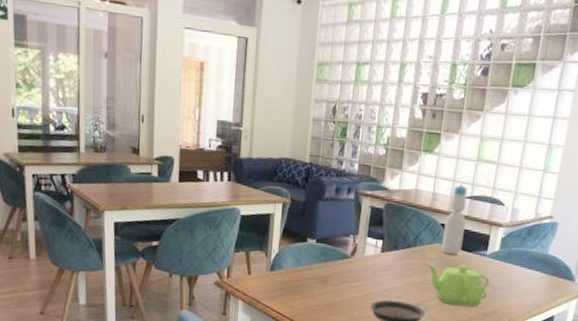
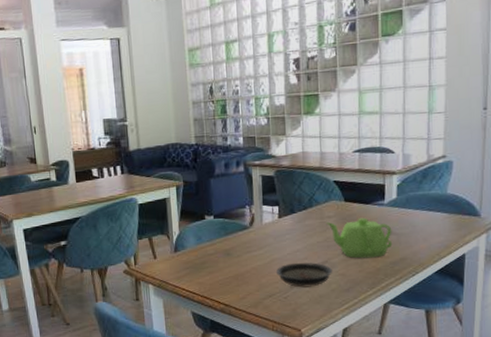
bottle: present [441,184,467,255] -> none [337,139,359,210]

